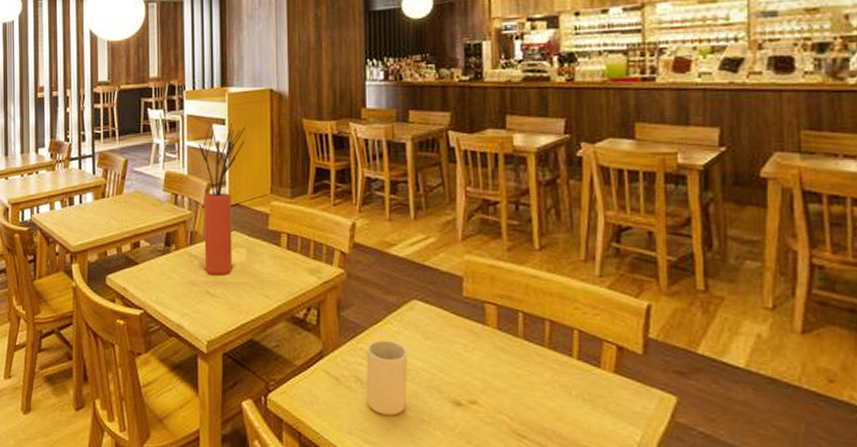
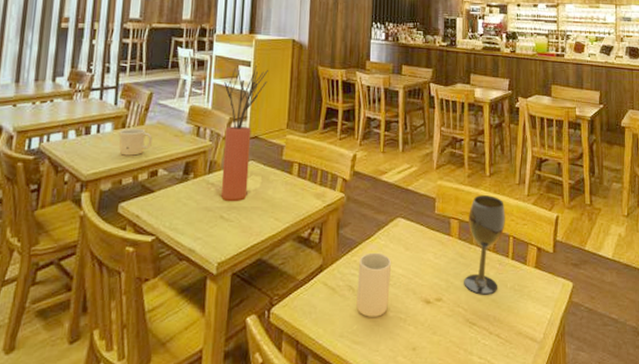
mug: none [100,197,131,226] -> present [118,128,152,156]
wine glass: none [507,274,566,402] -> present [464,195,505,295]

